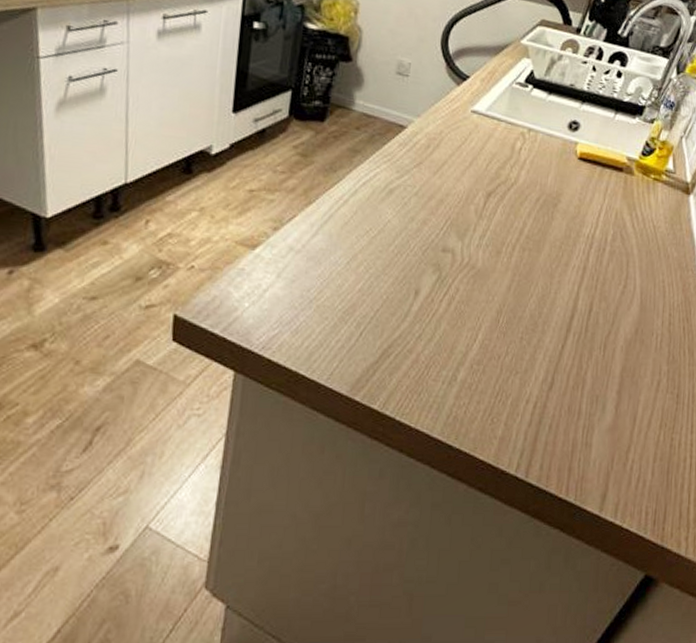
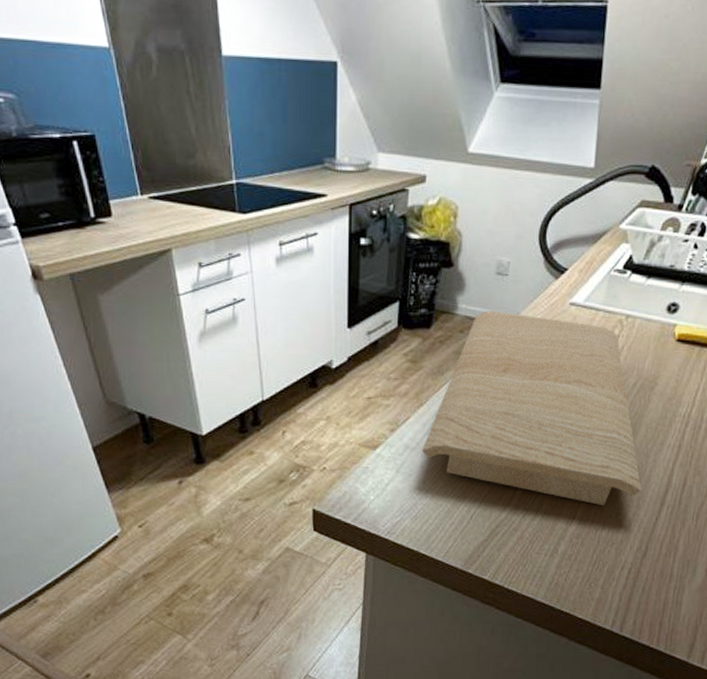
cutting board: none [308,109,547,328] -> present [422,311,642,505]

